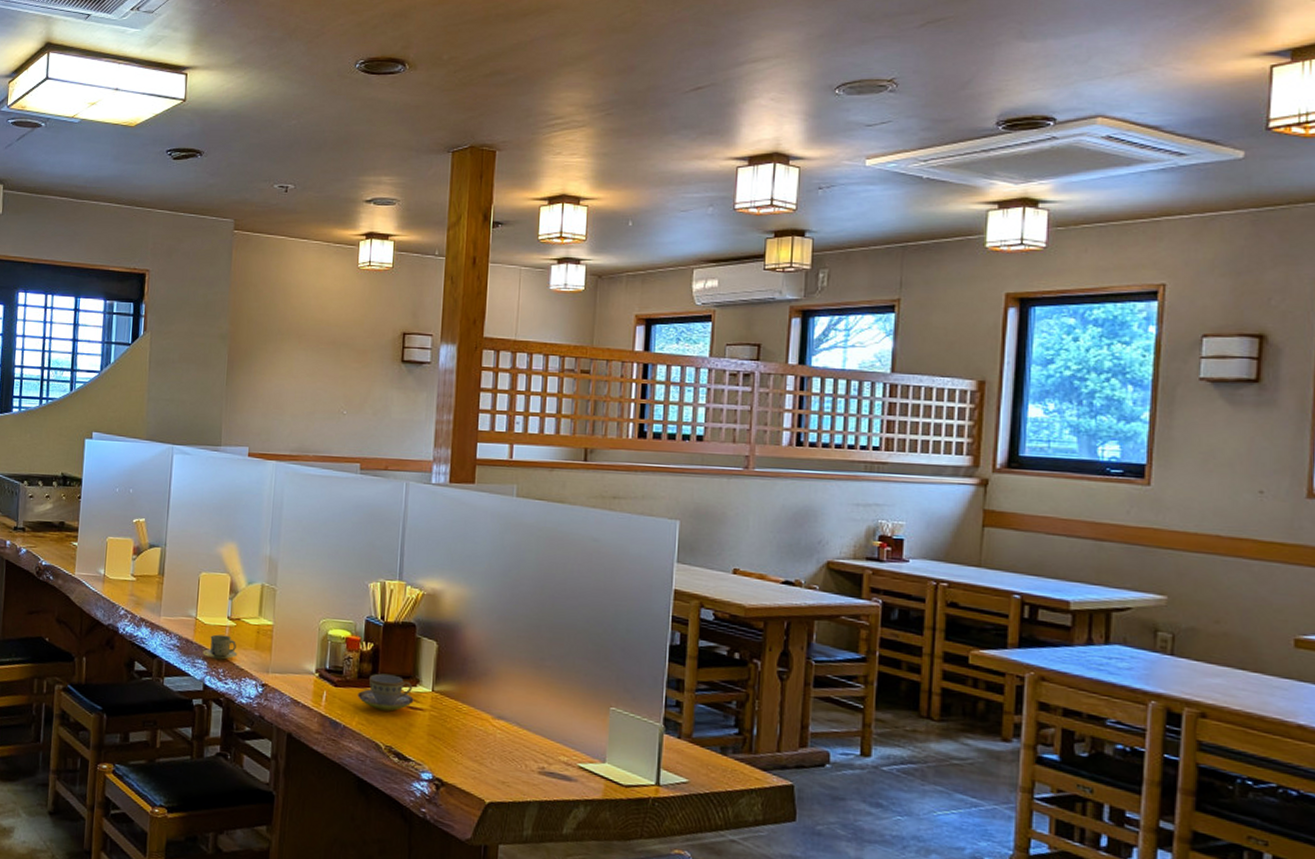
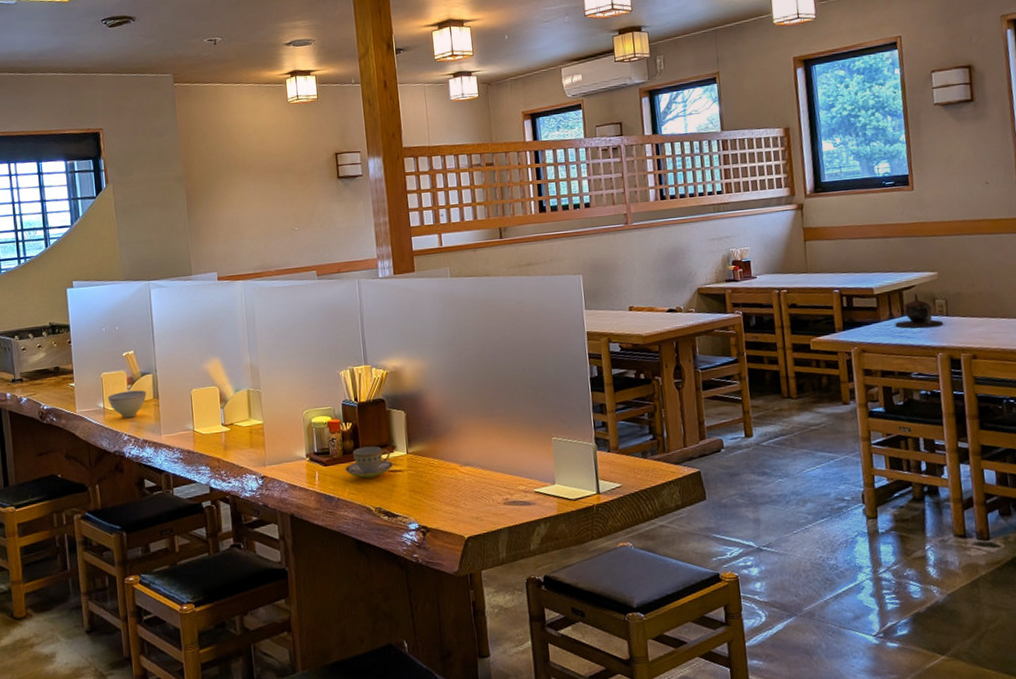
bowl: none [109,561,152,591] -> present [107,390,147,418]
cup and saucer: present [202,634,237,660] -> none [204,440,235,463]
teapot: none [1093,618,1165,667] -> present [895,293,944,329]

